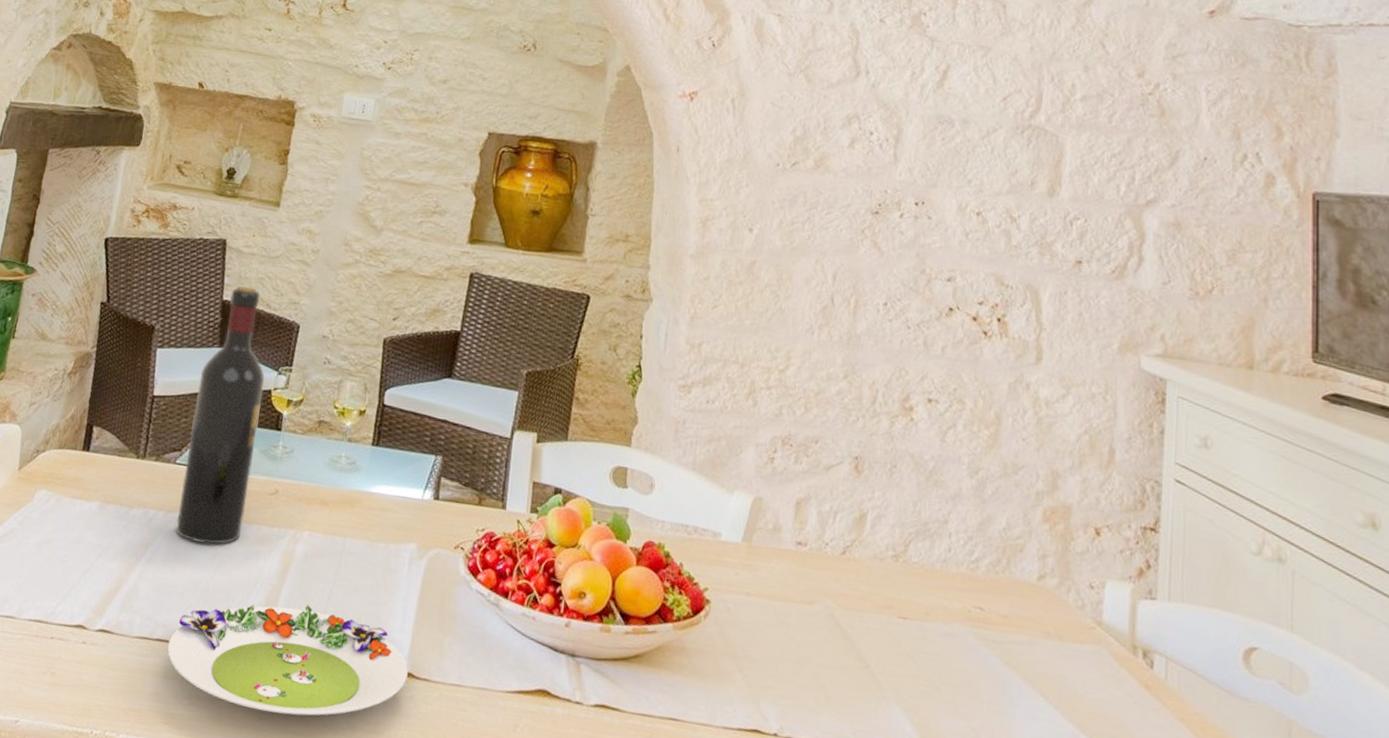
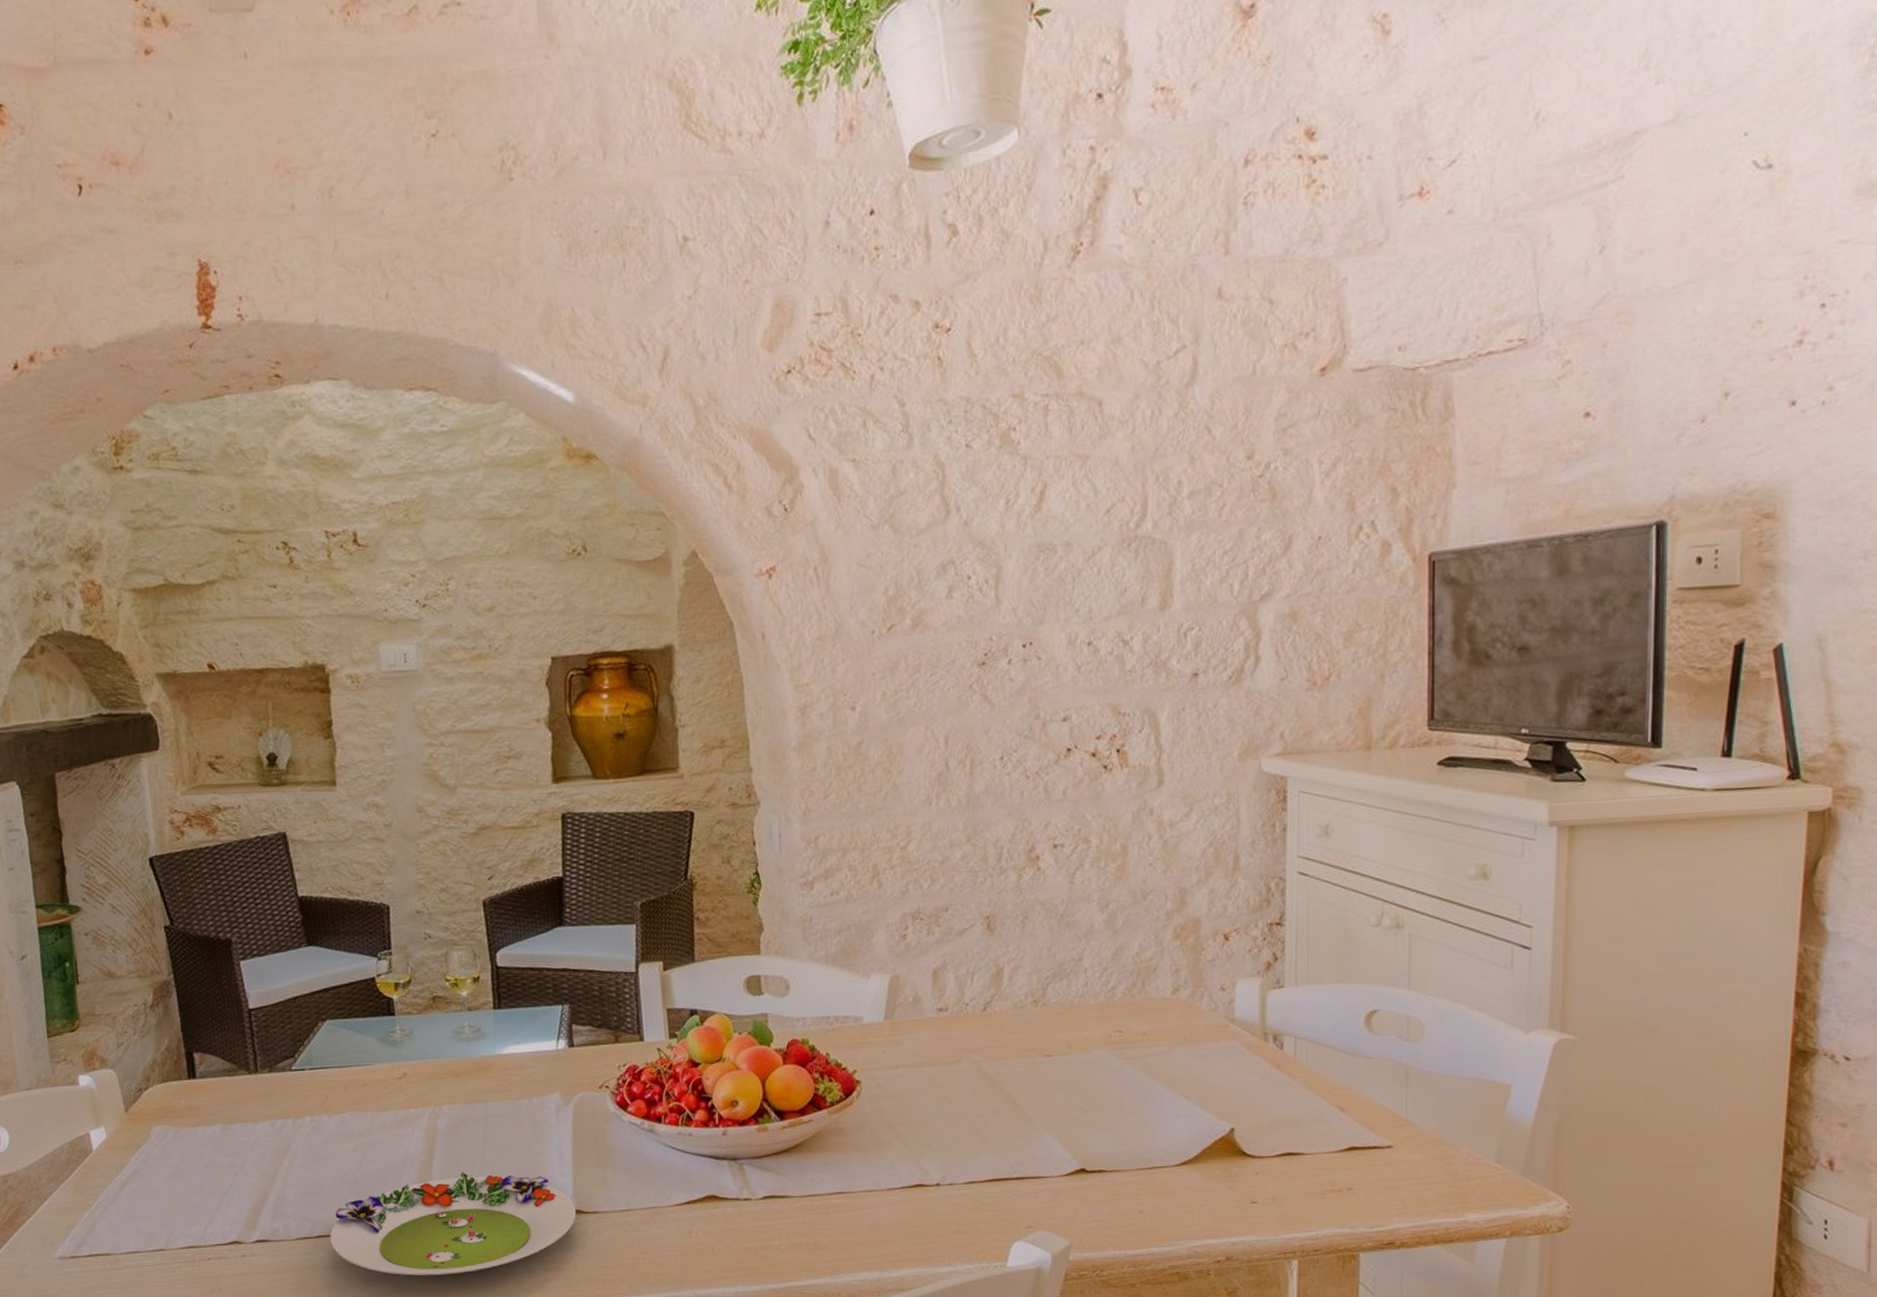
wine bottle: present [176,286,265,545] -> none [294,877,378,1141]

